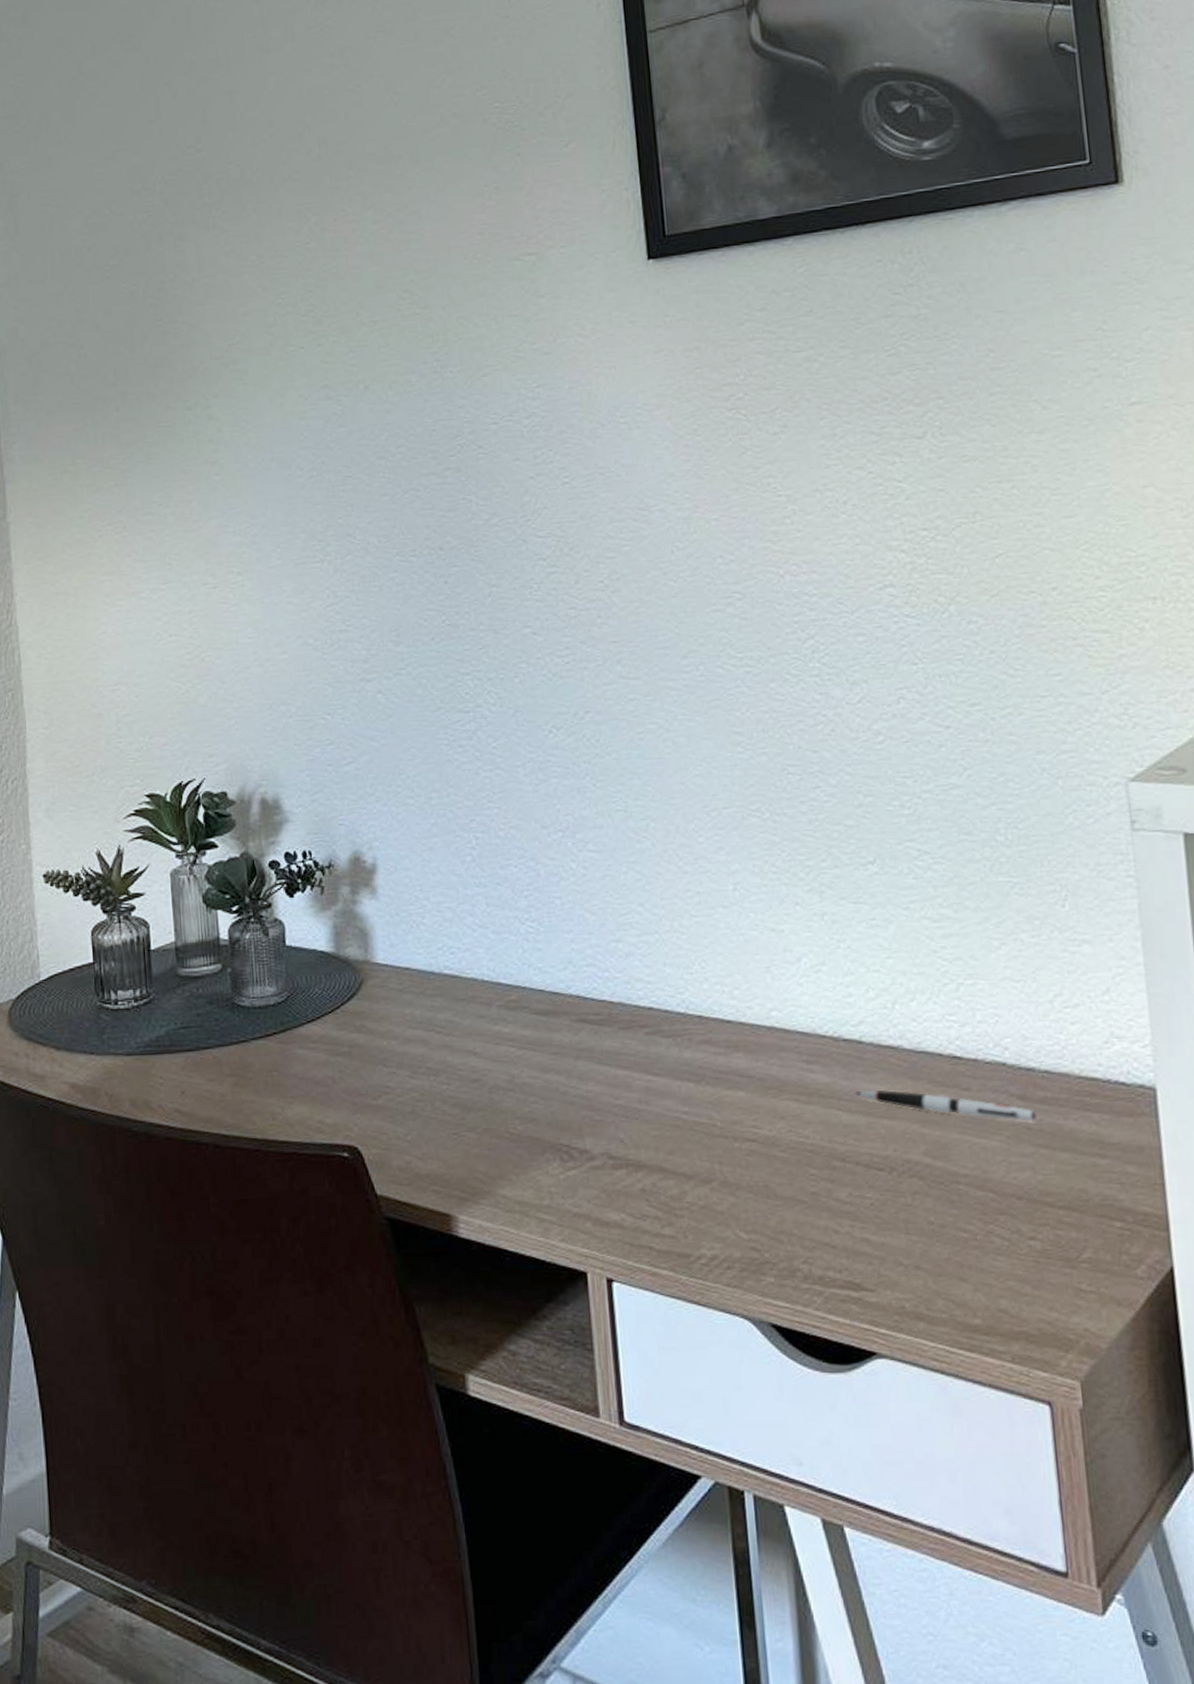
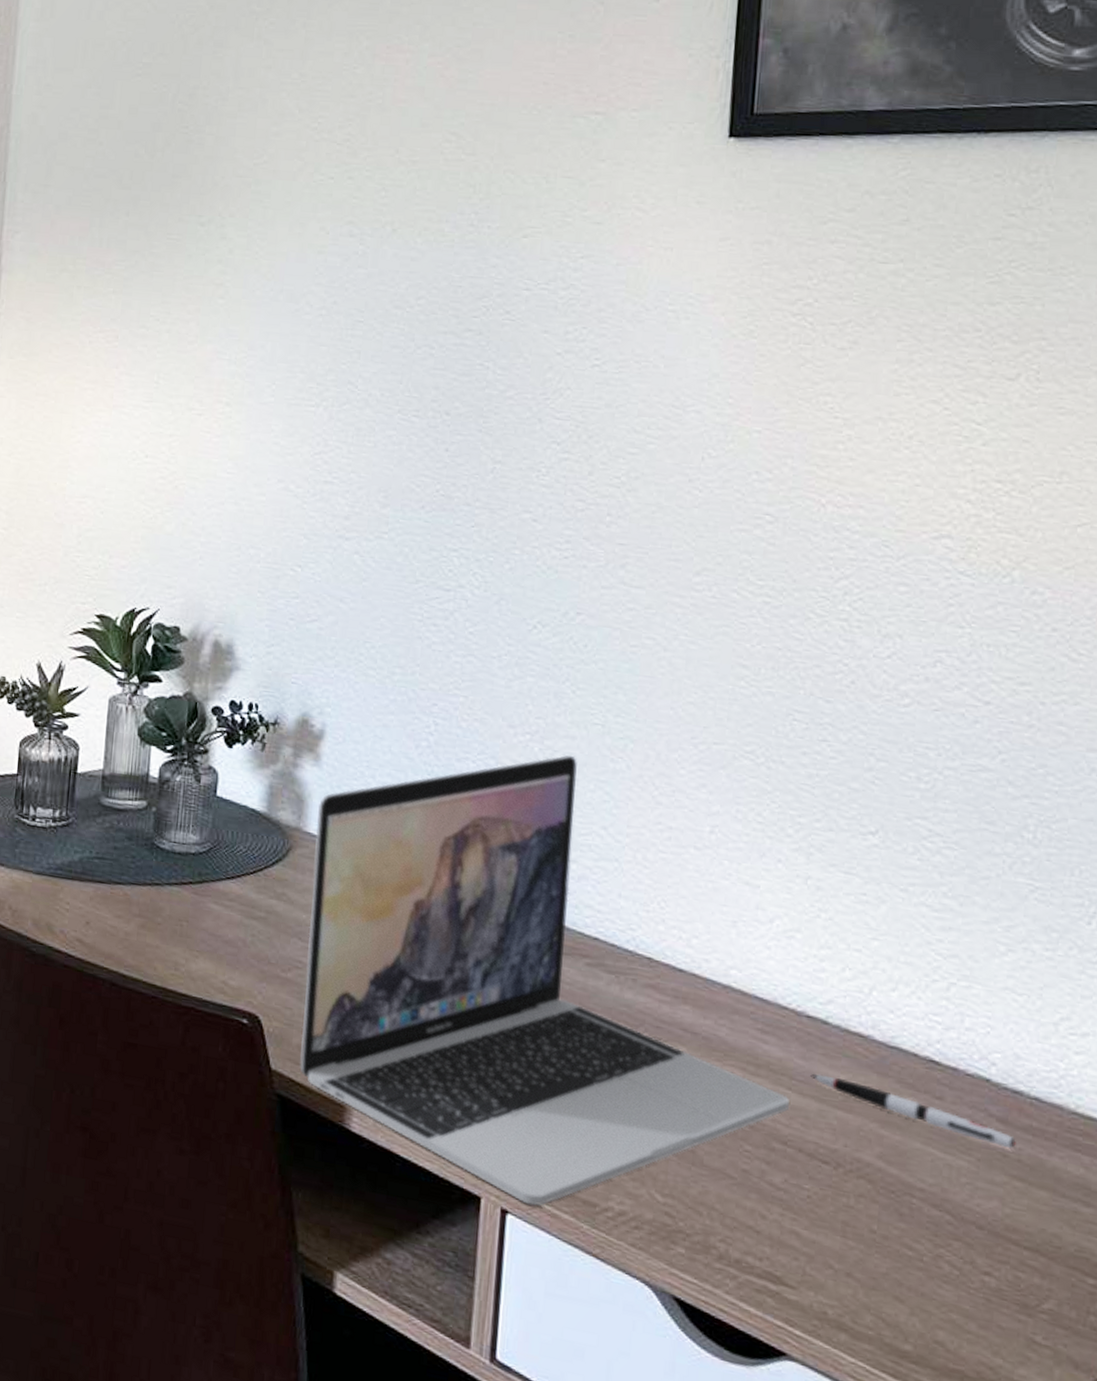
laptop: none [382,843,842,1269] -> present [300,755,789,1206]

